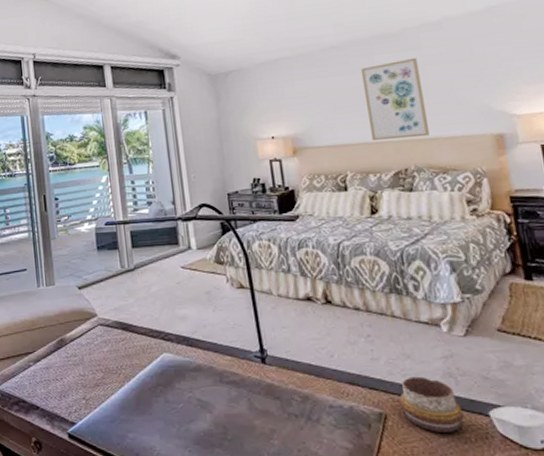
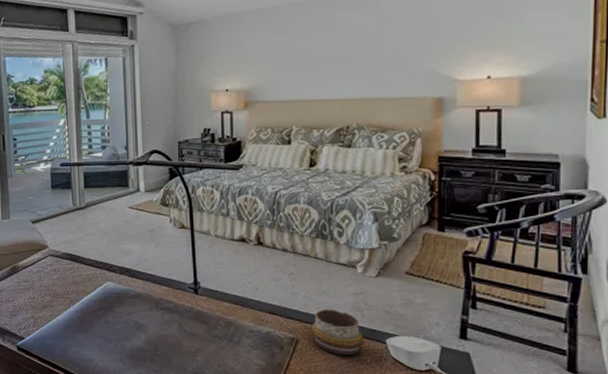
wall art: present [360,57,429,141] -> none [319,18,375,99]

